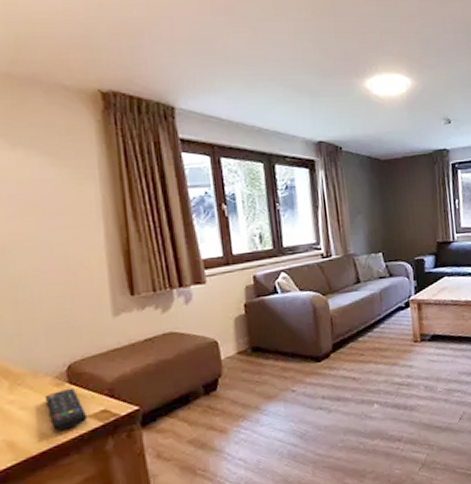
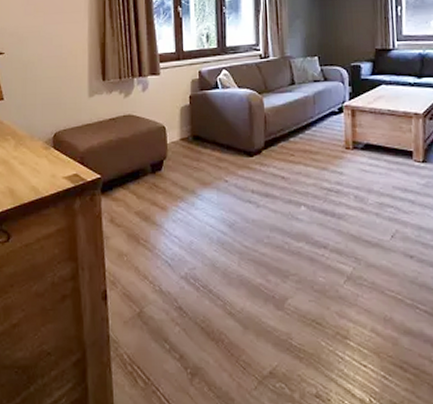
remote control: present [44,387,88,431] -> none [36,152,64,185]

